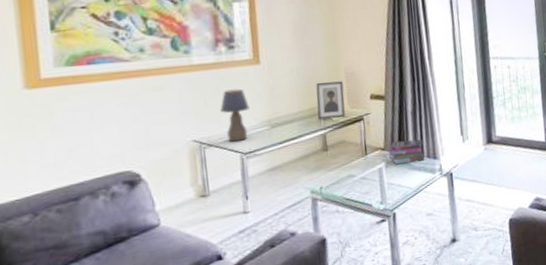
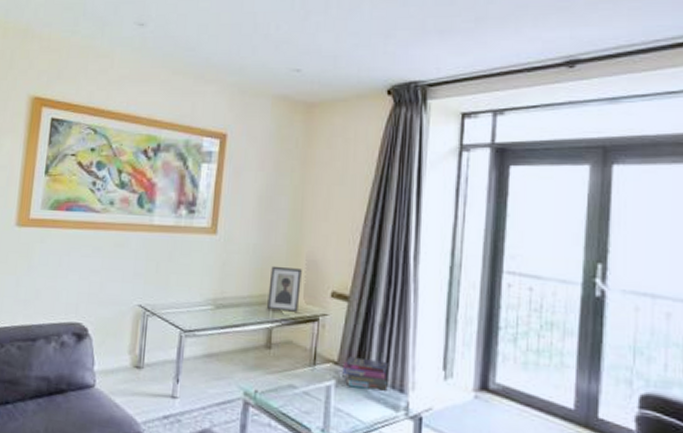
table lamp: present [220,89,251,142] -> none [169,257,199,316]

